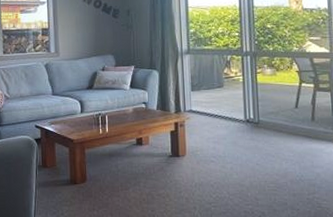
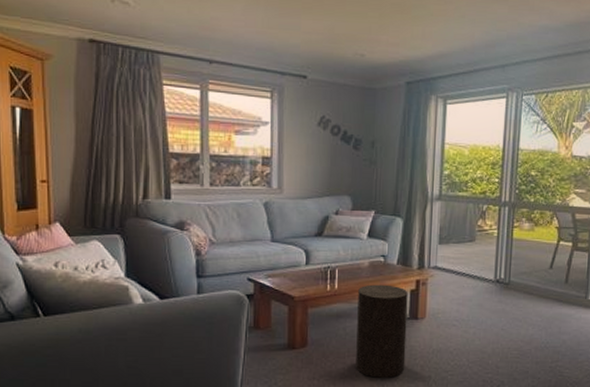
stool: none [126,127,172,209] -> present [356,284,408,378]

